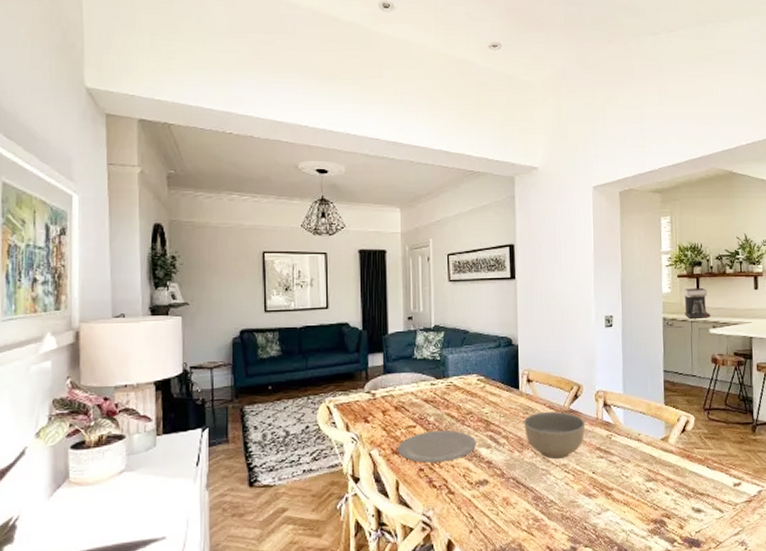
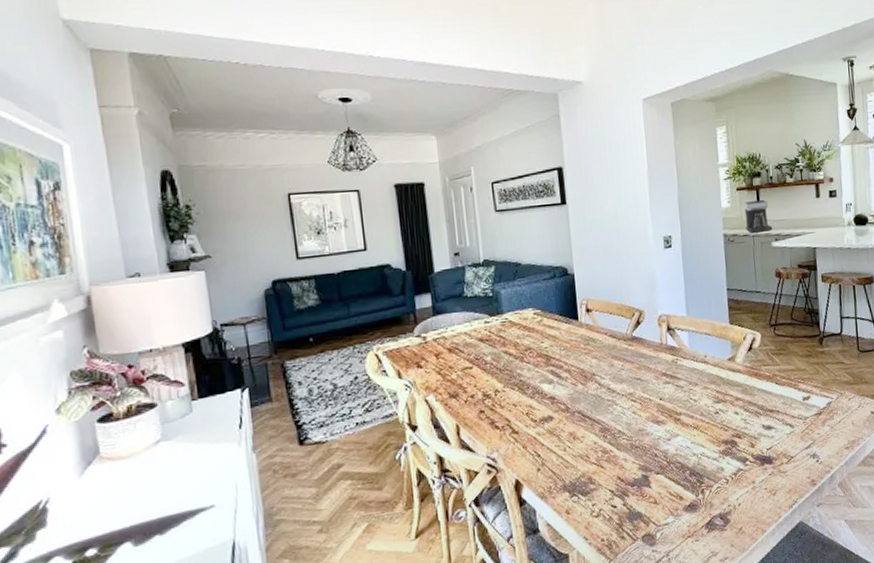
plate: present [398,430,476,463] -> none [455,368,538,405]
bowl: present [524,411,586,459] -> none [586,339,650,389]

